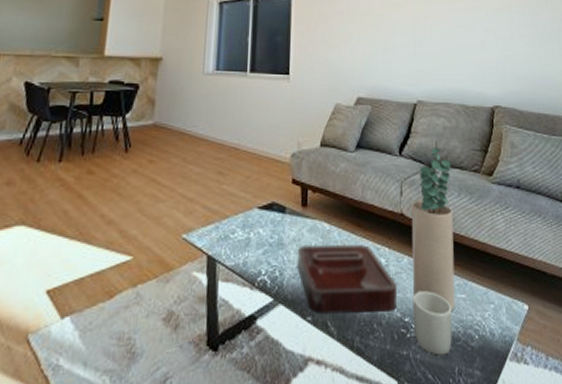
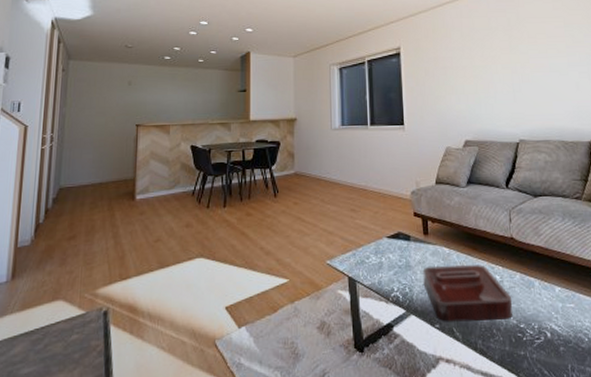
vase: present [411,140,455,312] -> none [519,173,565,319]
mug: present [412,290,453,356] -> none [526,301,564,355]

